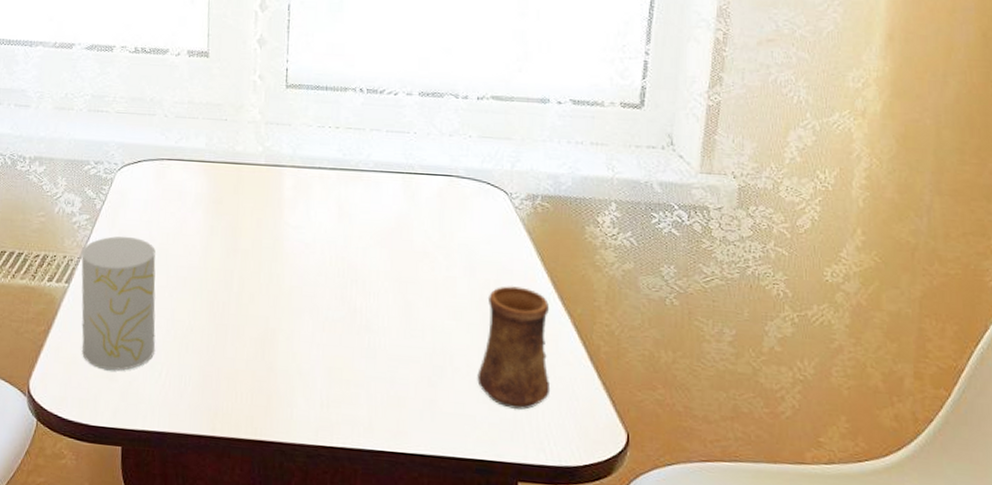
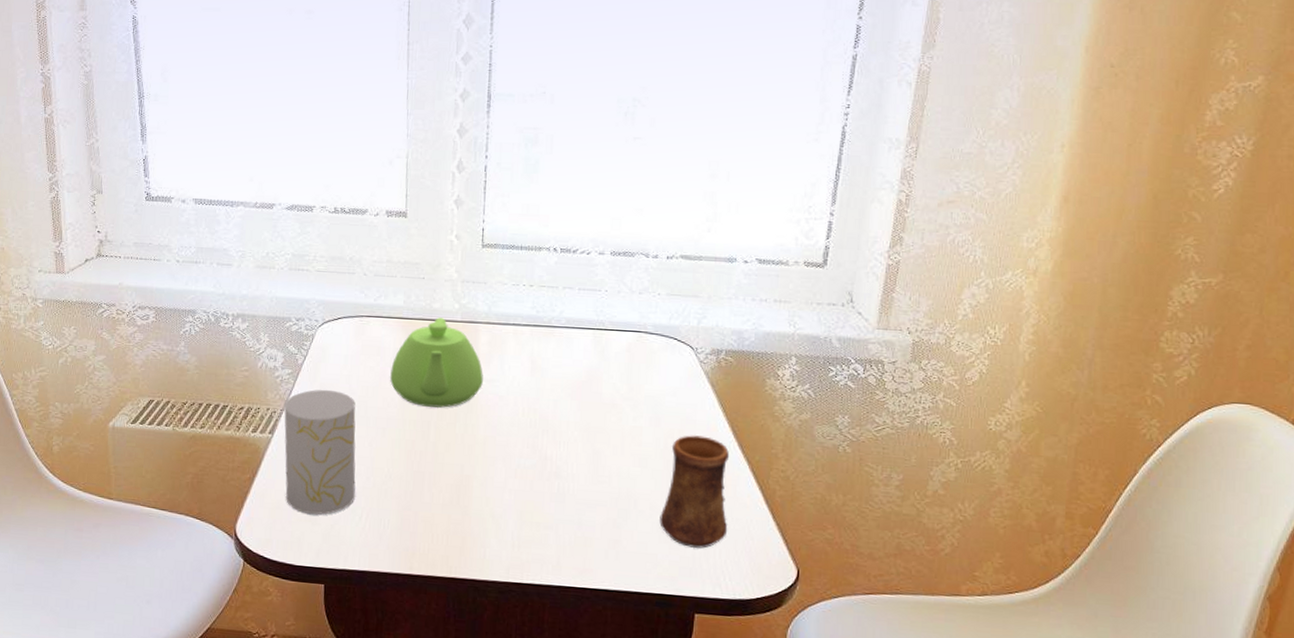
teapot: none [191,161,289,256] -> present [390,318,483,408]

